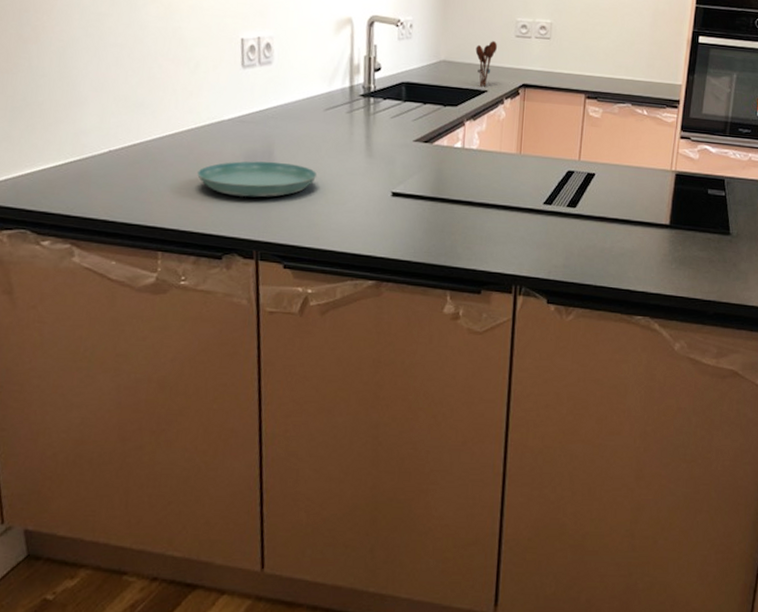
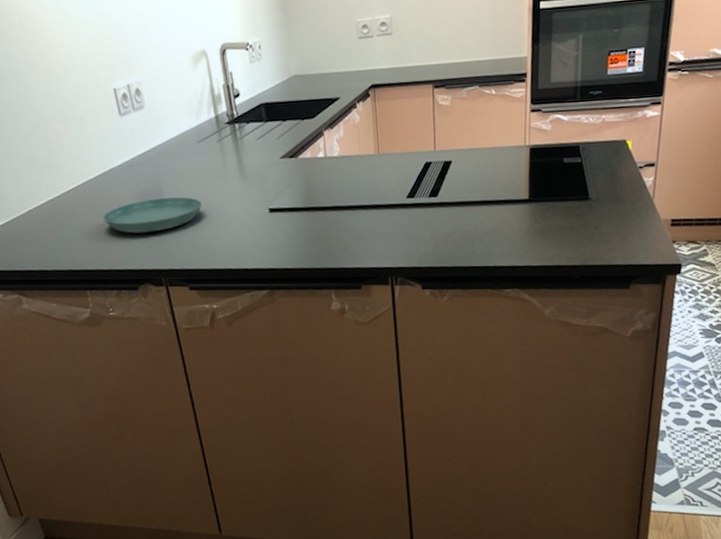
utensil holder: present [475,41,498,87] -> none [322,47,343,95]

